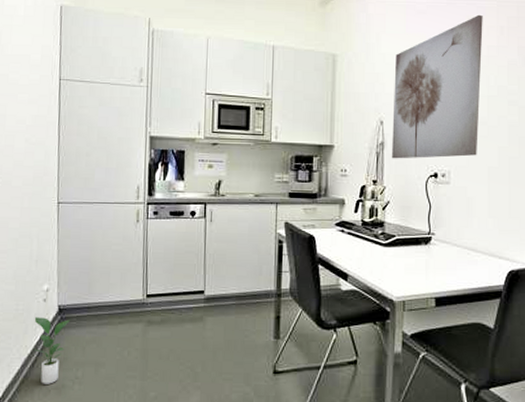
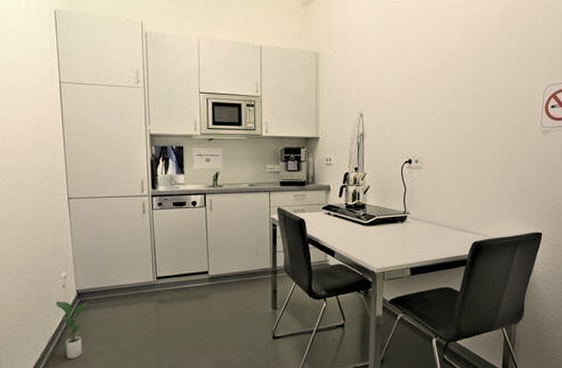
wall art: present [391,14,483,159] -> none [370,12,451,148]

